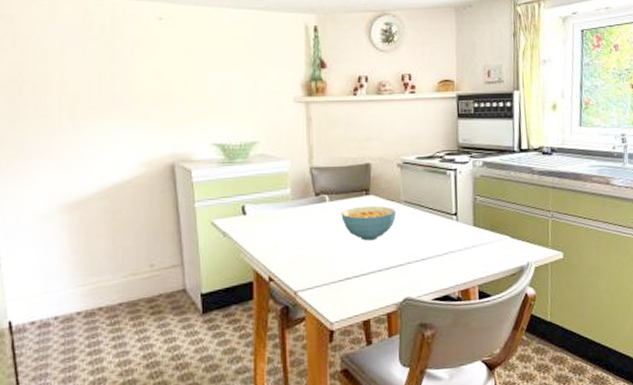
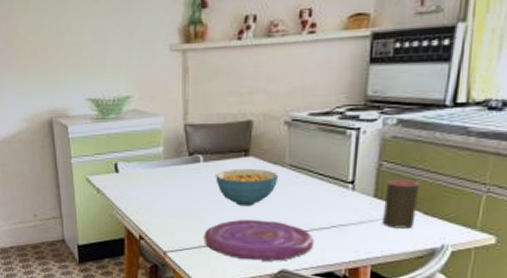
plate: none [333,252,431,292] -> present [203,220,315,261]
cup: none [481,210,506,252] -> present [383,180,420,229]

